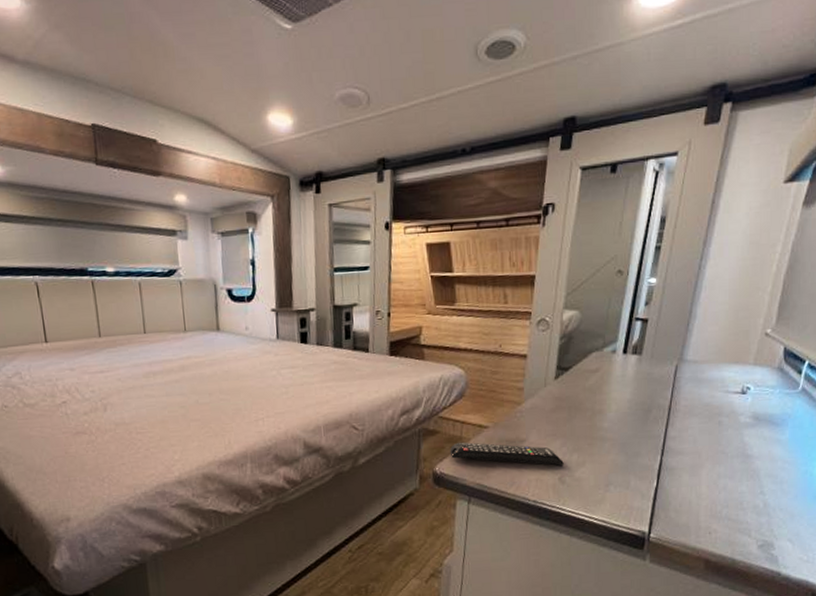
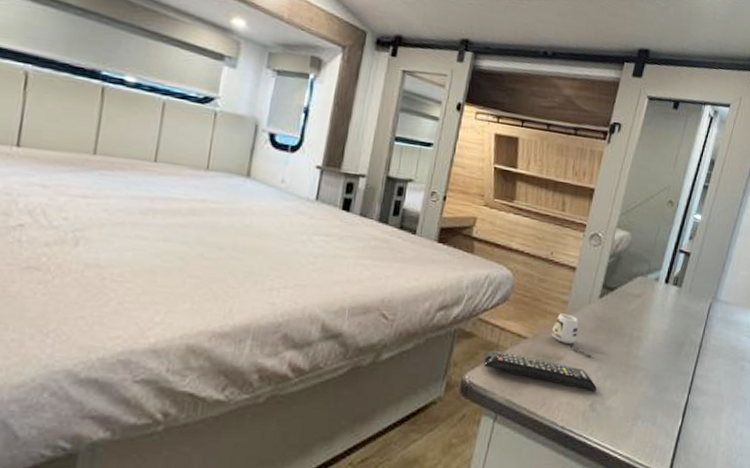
mug: none [511,399,555,436] -> present [551,313,593,357]

